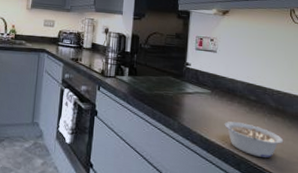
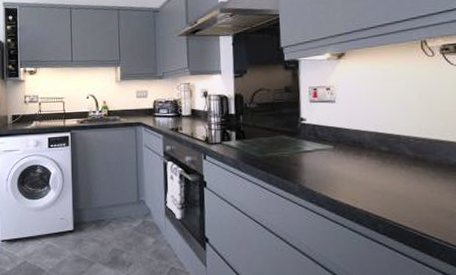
legume: present [224,121,284,158] -> none [353,178,428,214]

